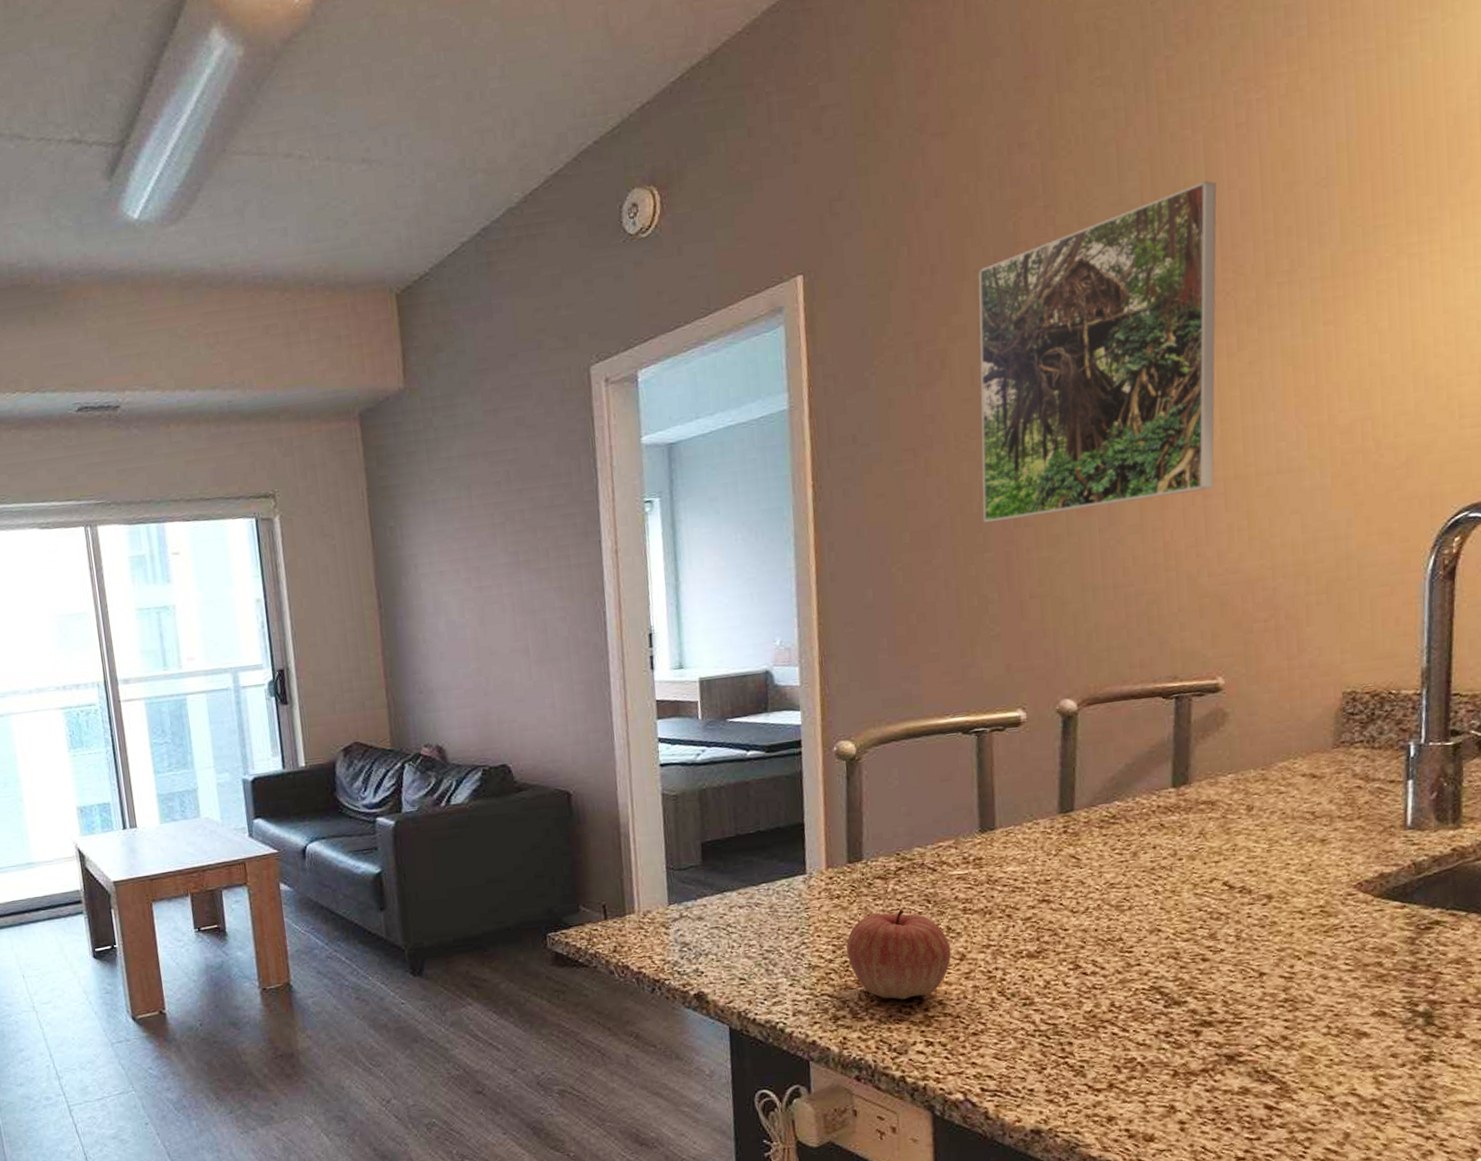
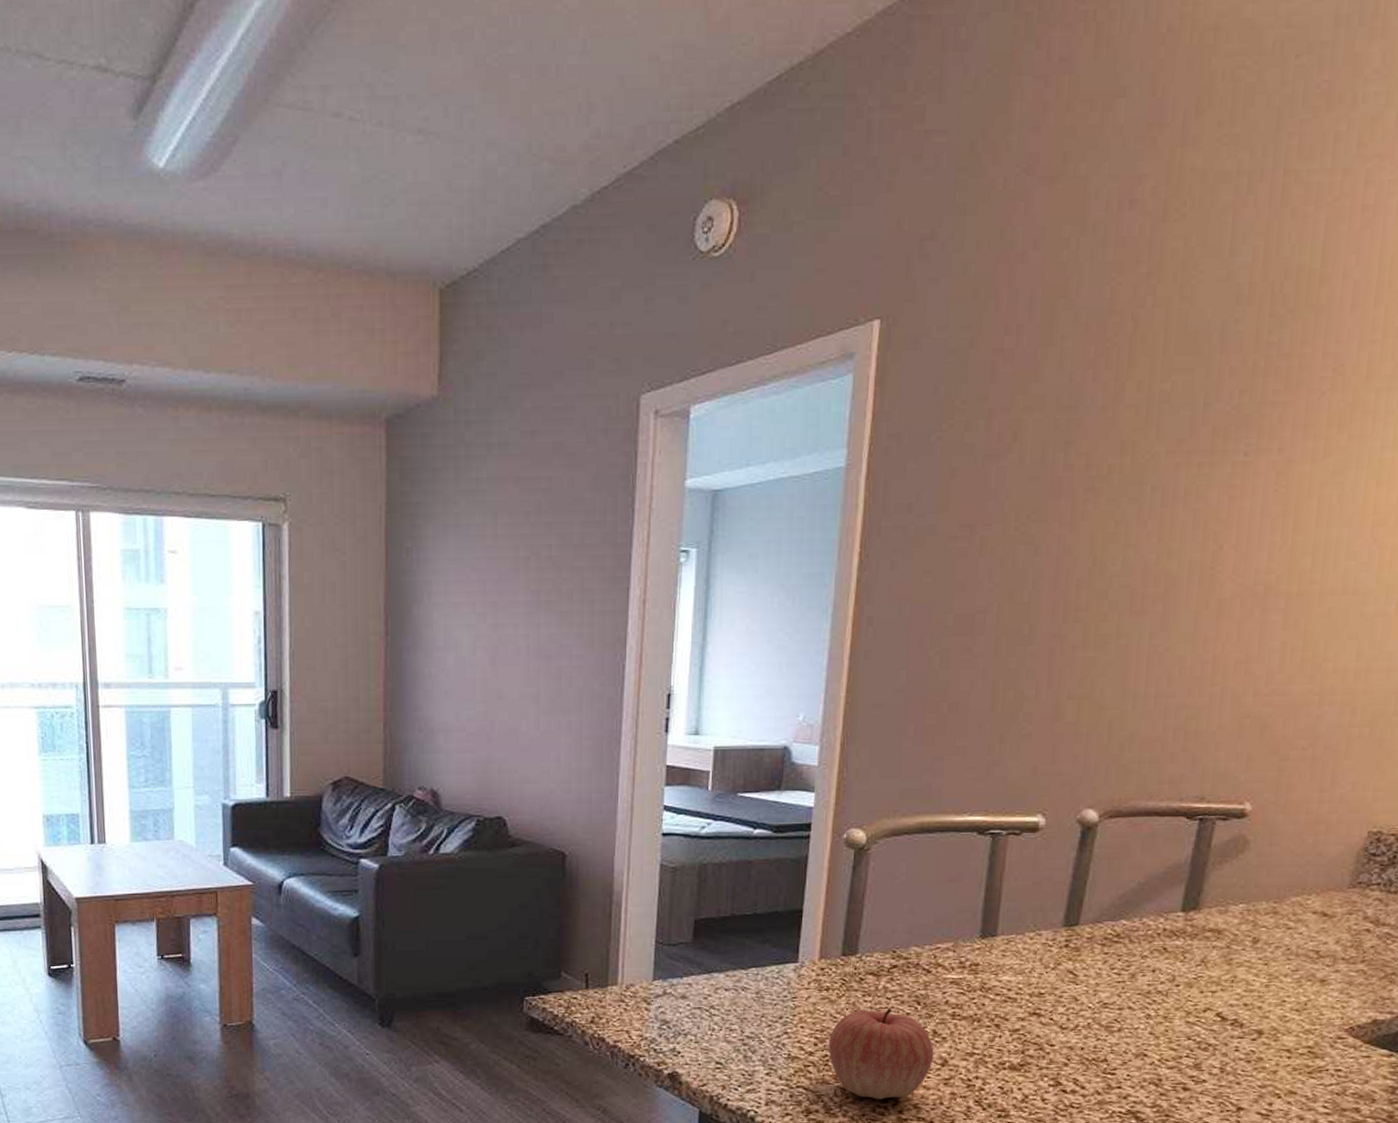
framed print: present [978,181,1217,523] -> none [1031,266,1331,614]

